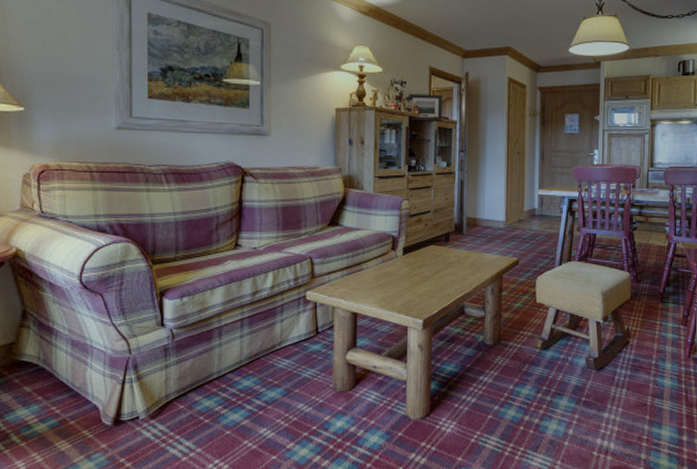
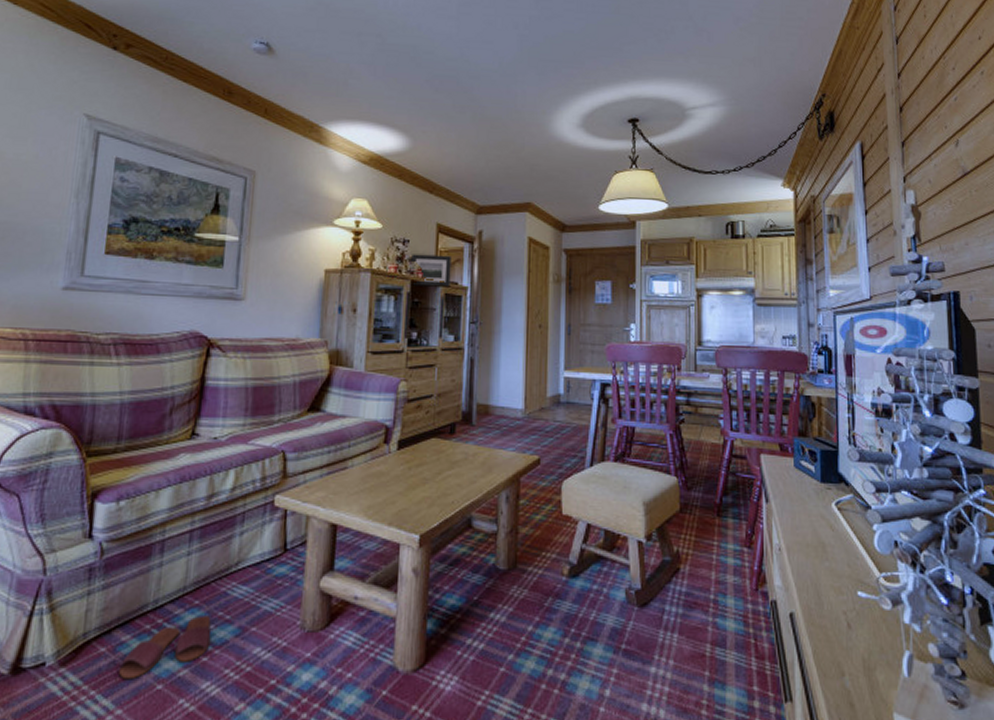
slippers: none [196,382,264,428] -> present [119,616,211,680]

